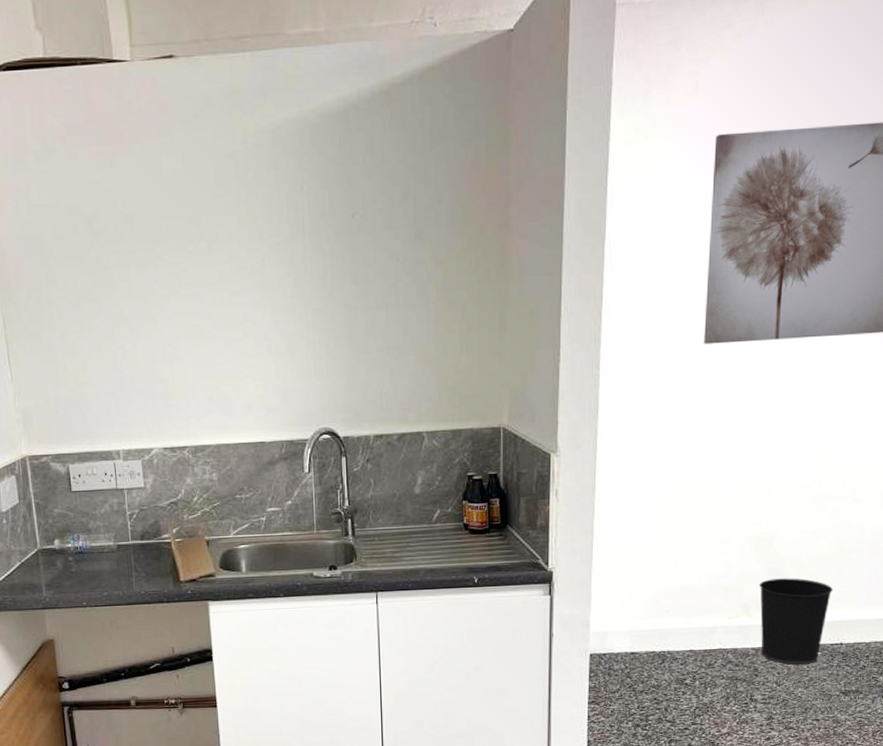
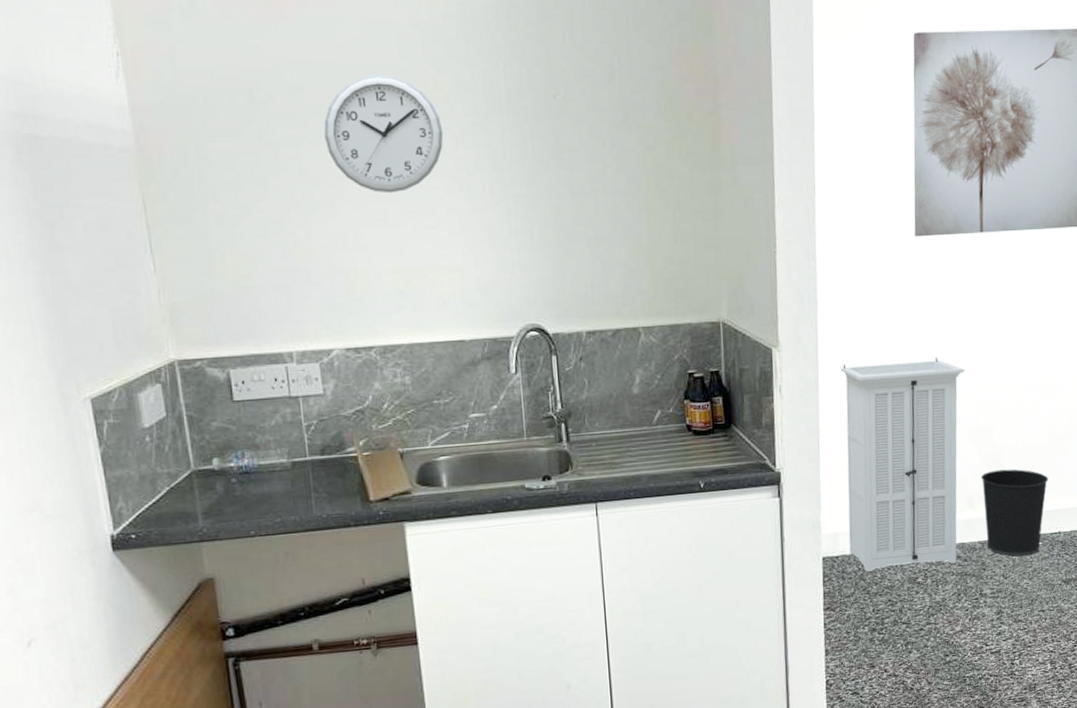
wall clock: none [150,201,252,310] -> present [324,74,444,194]
storage cabinet: none [617,464,749,670] -> present [840,357,965,572]

